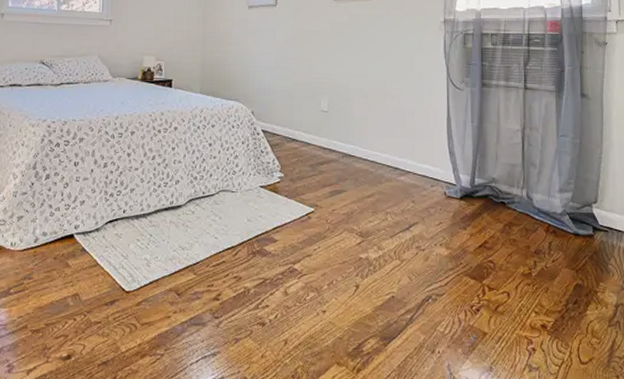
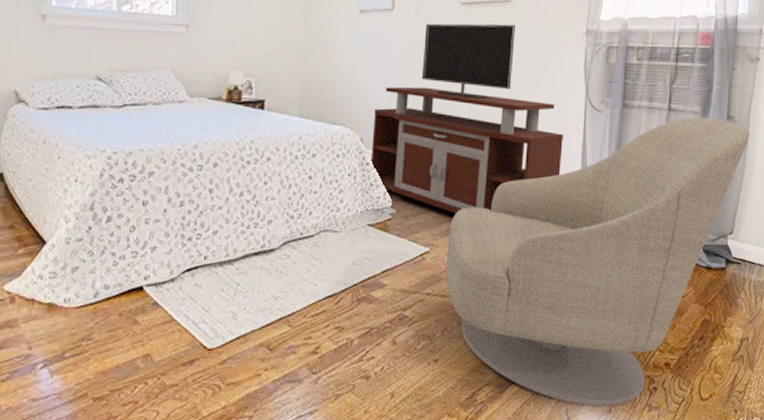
tv stand: none [261,15,429,178] -> present [371,23,563,213]
armchair: none [329,95,605,364] -> present [445,117,750,406]

